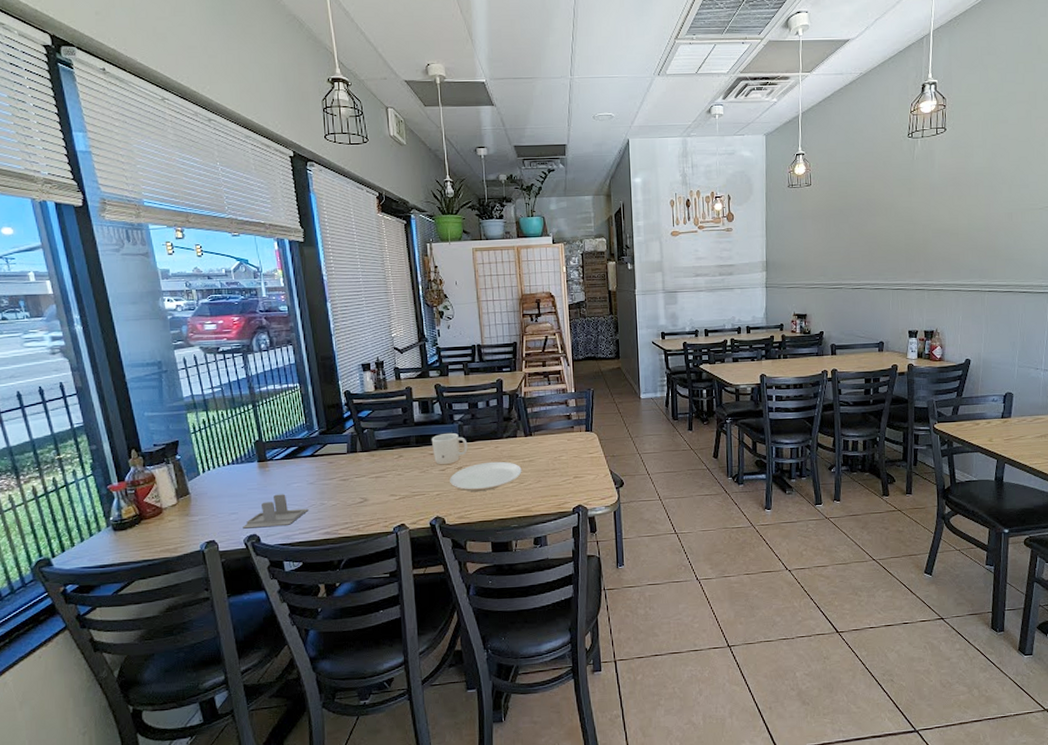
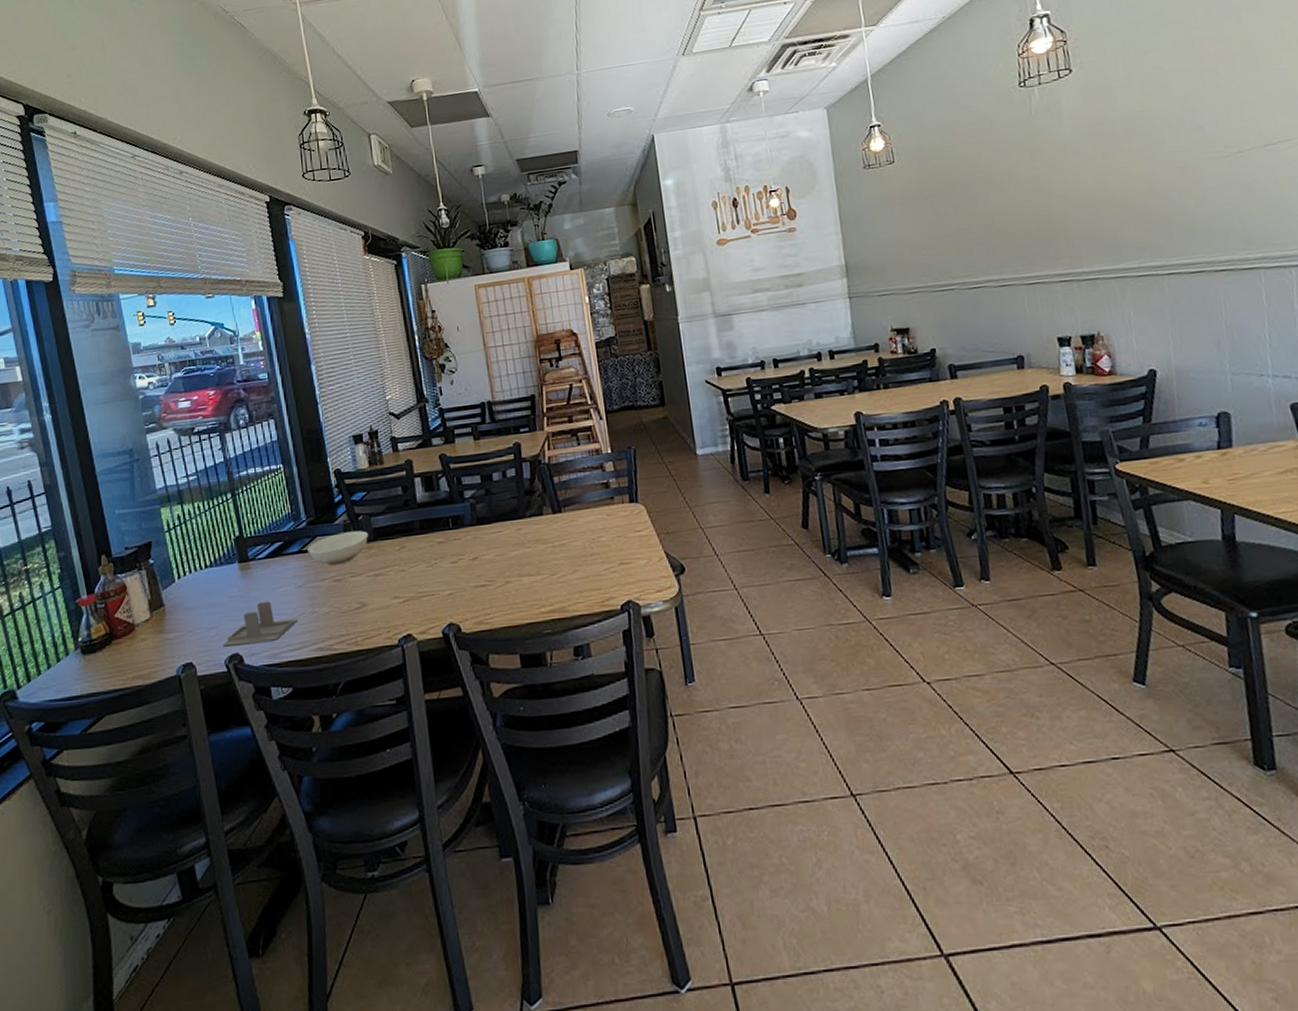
bowl: none [319,441,373,468] -> present [307,530,369,566]
mug: present [431,432,468,465] -> none [438,513,484,556]
plate: present [450,461,522,491] -> none [463,547,552,589]

